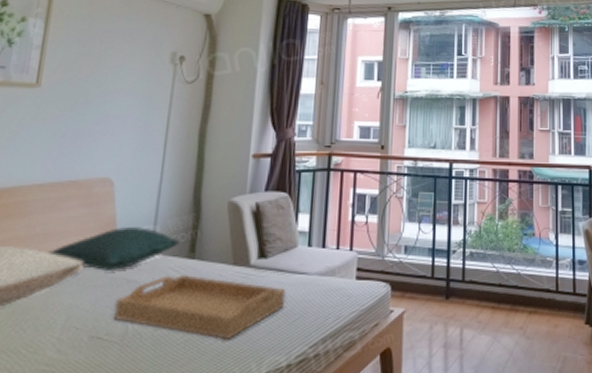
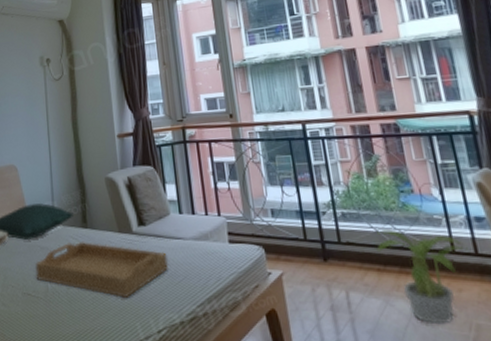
potted plant: none [495,269,571,359] -> present [377,229,472,325]

